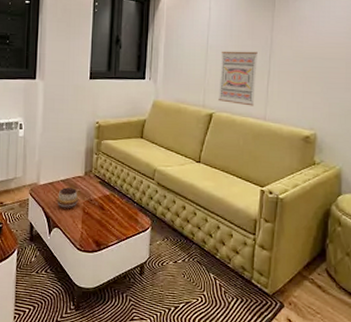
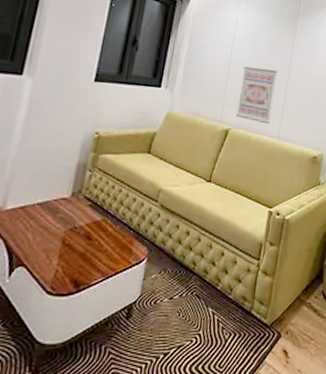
decorative bowl: present [56,187,79,209] -> none [27,213,59,241]

